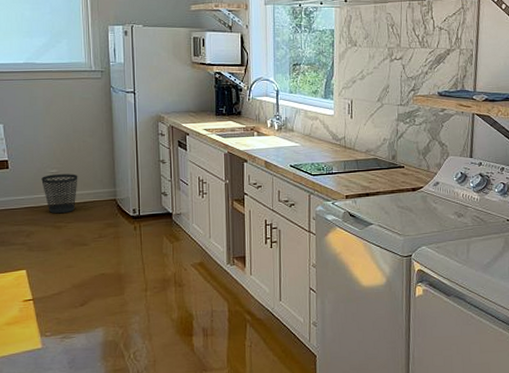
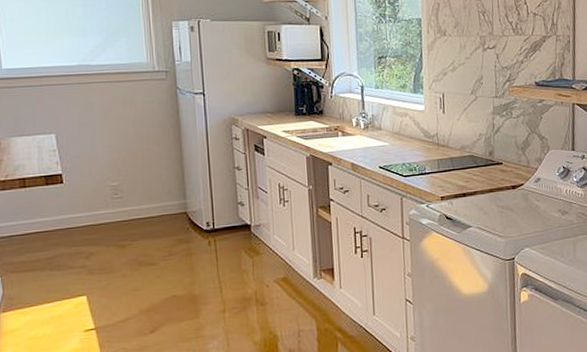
wastebasket: present [41,174,78,214] -> none [101,186,143,232]

